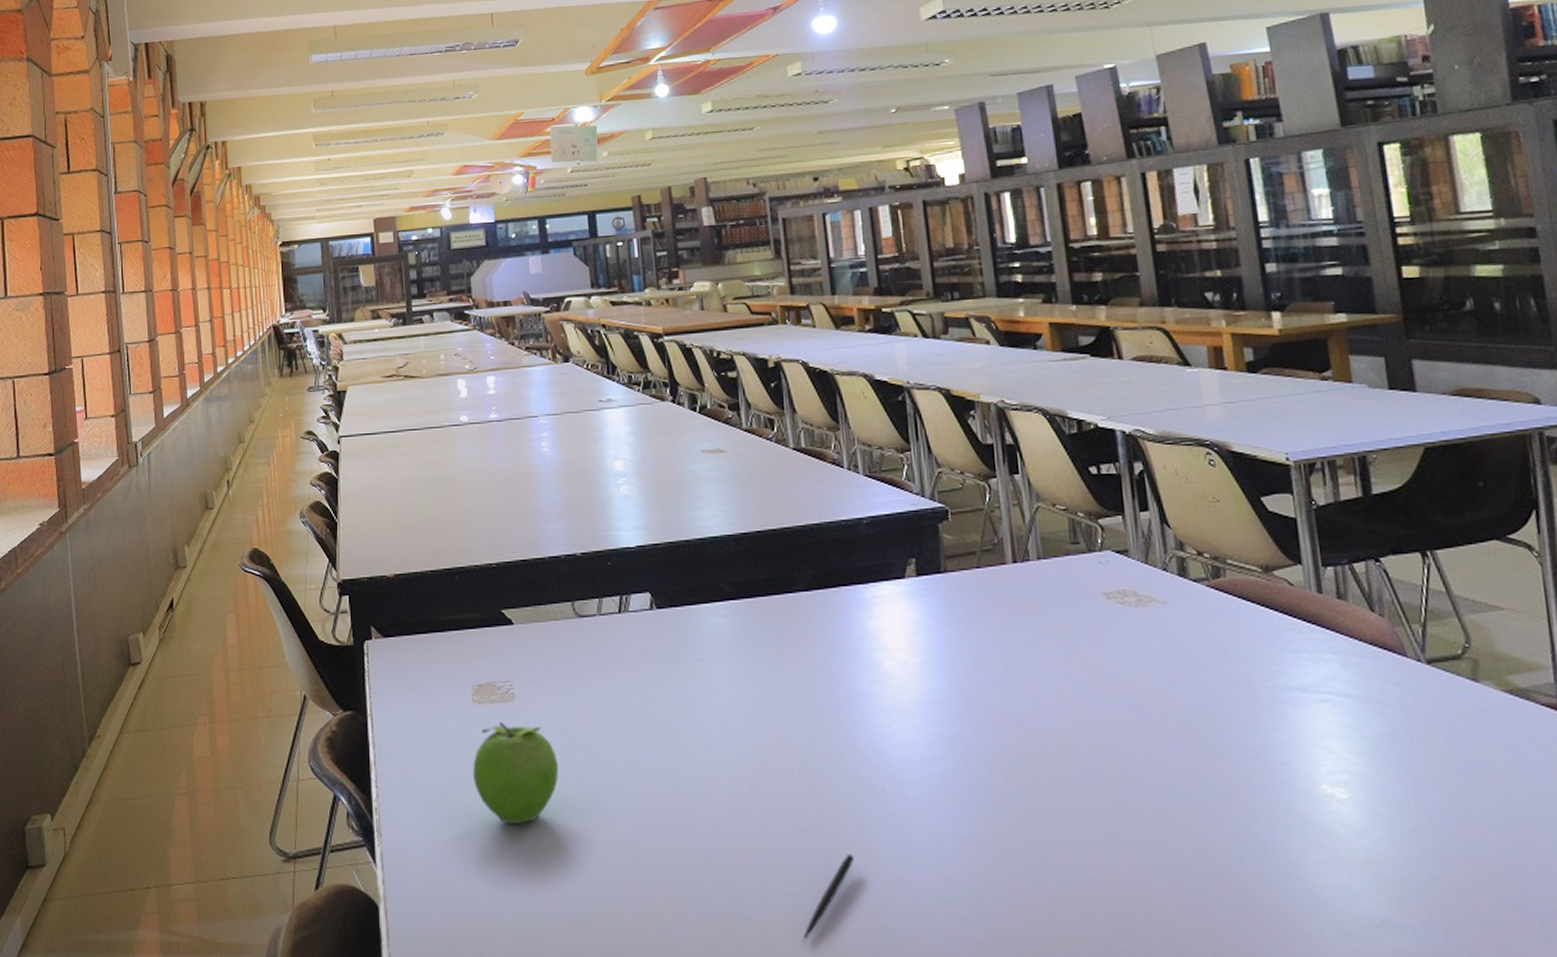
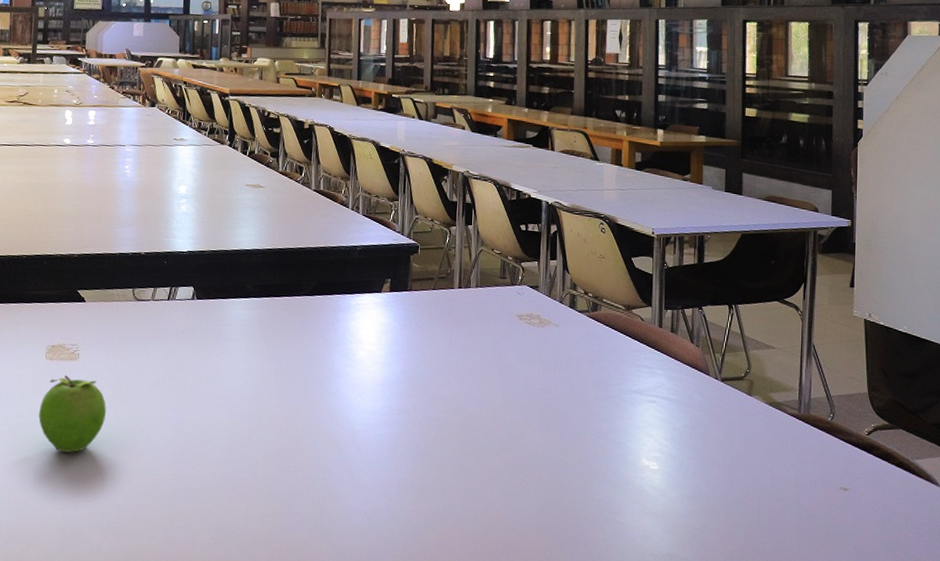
pen: present [803,854,854,939] -> none [273,489,317,548]

